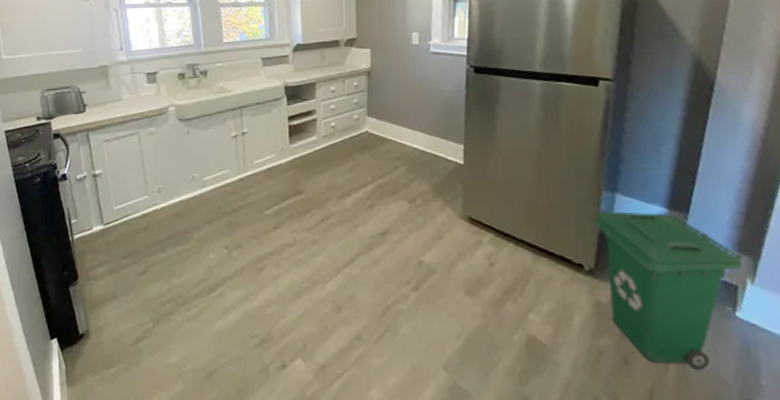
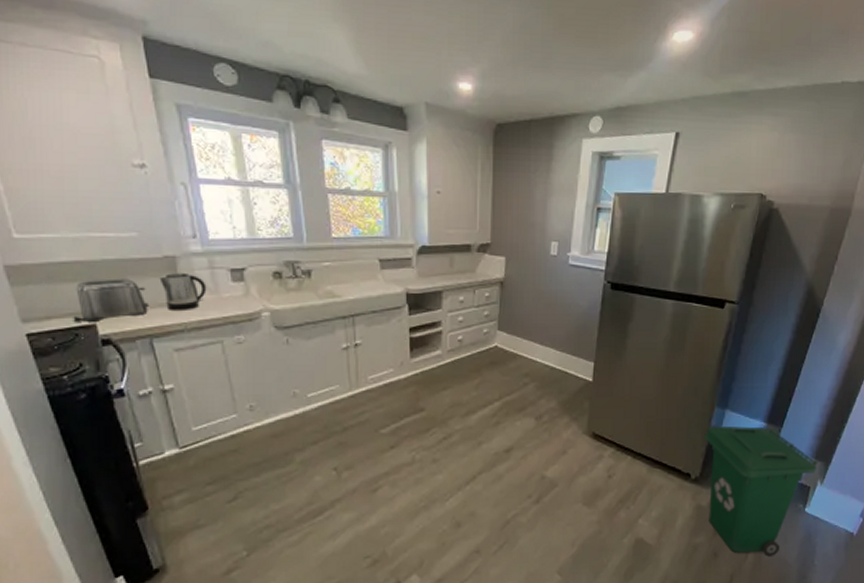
kettle: none [96,77,129,110] -> present [159,272,207,312]

